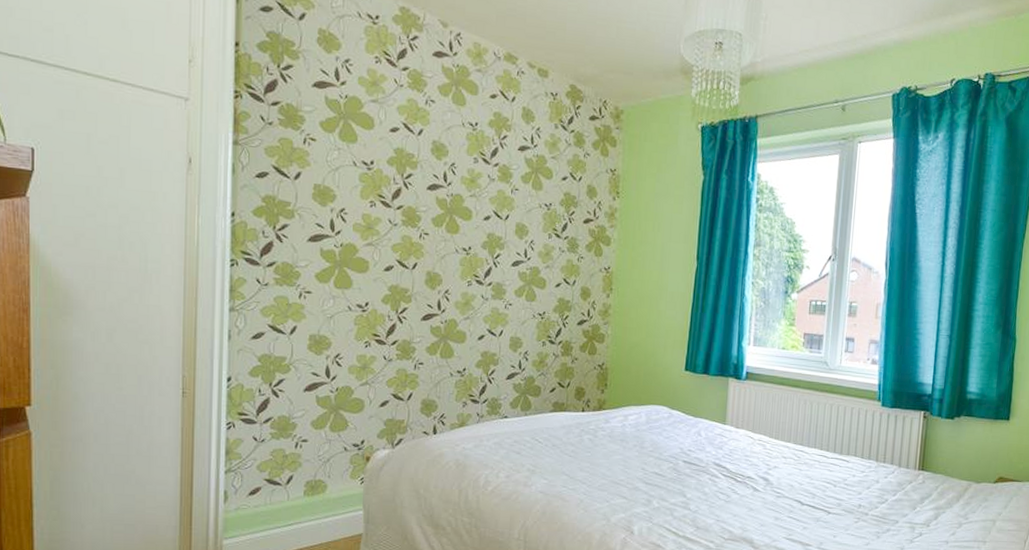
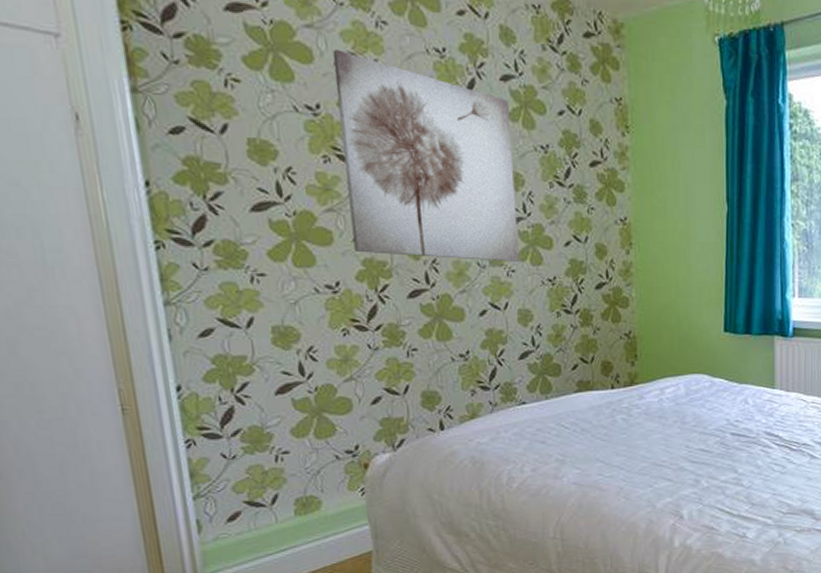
wall art: none [384,120,523,297] -> present [332,49,520,262]

